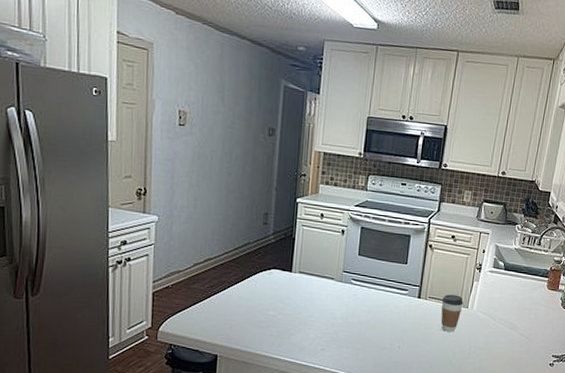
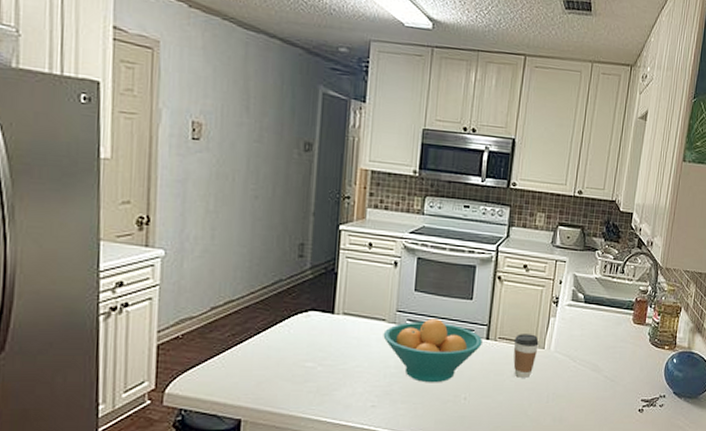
fruit bowl: none [331,279,415,333] -> present [383,319,482,383]

